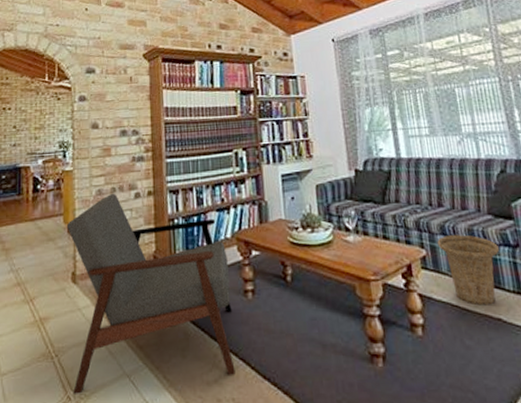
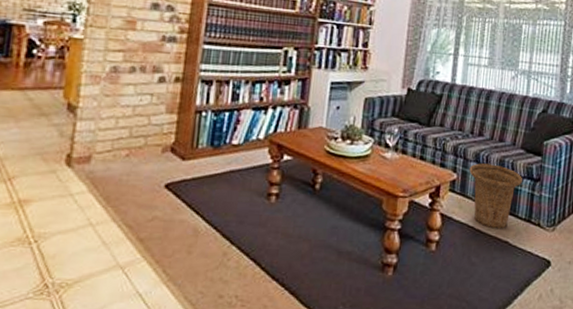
armchair: present [66,193,235,394] -> none [52,73,256,282]

